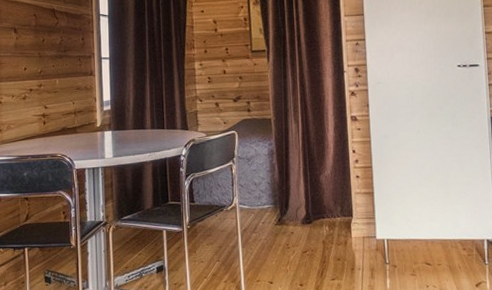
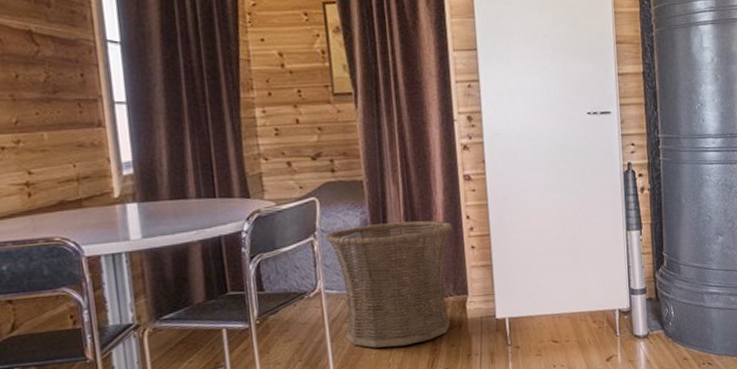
basket: none [241,152,342,256] -> present [325,220,454,348]

